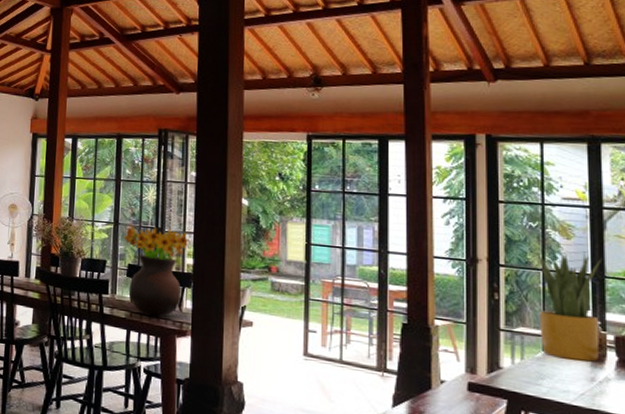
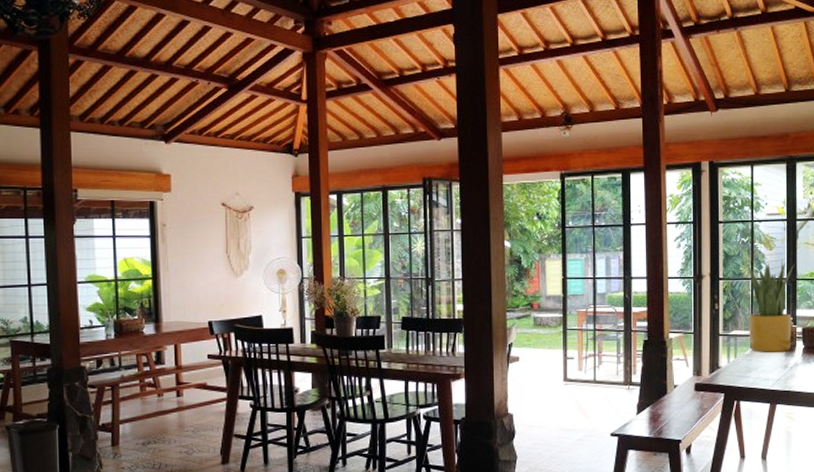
flower arrangement: present [123,224,189,318] -> none [395,276,458,365]

